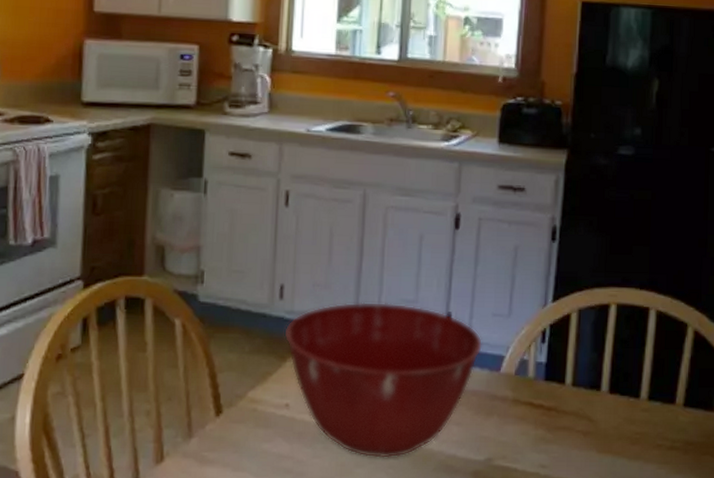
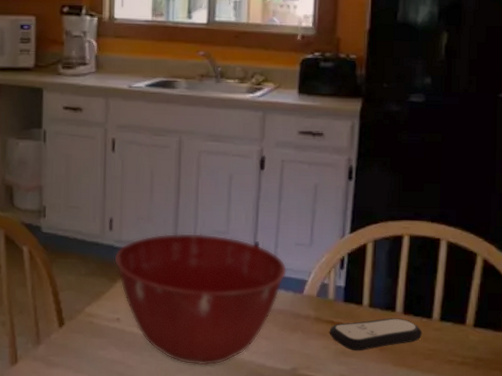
remote control: none [528,398,629,437] -> present [329,318,422,351]

